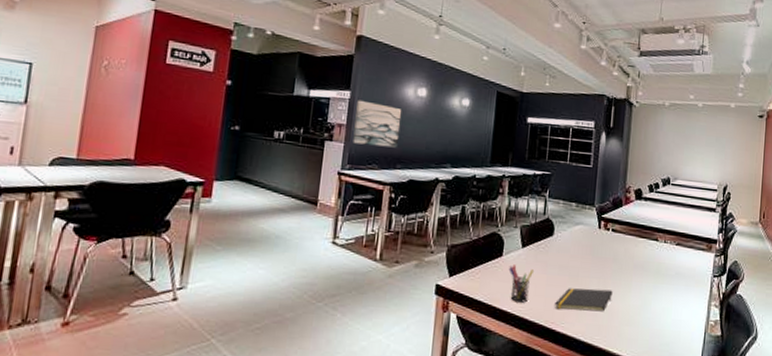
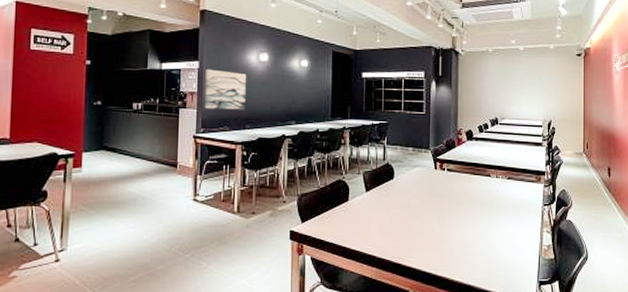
pen holder: present [509,265,535,303] -> none [355,208,379,242]
notepad: present [555,288,613,312] -> none [400,224,452,245]

